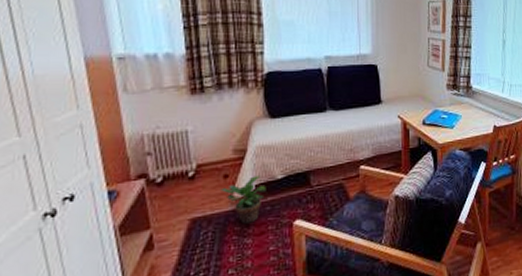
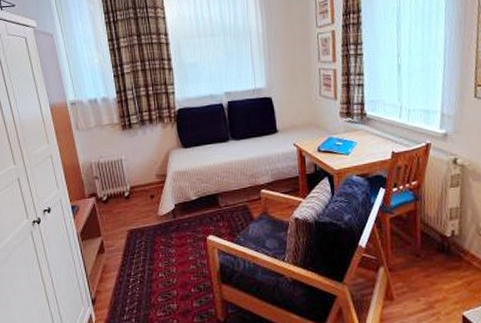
potted plant: present [220,175,266,224] -> none [149,196,184,236]

